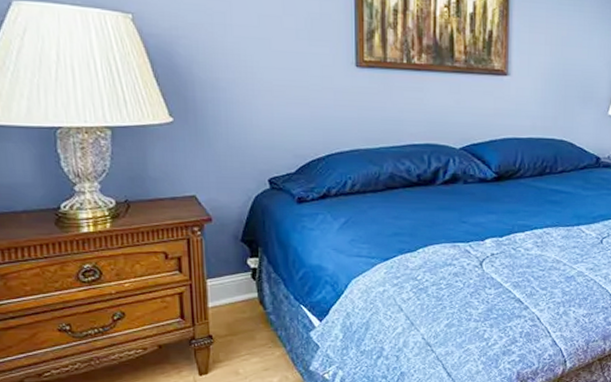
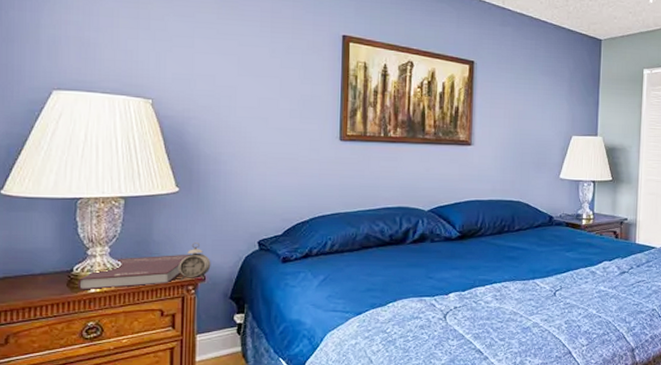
book: none [67,192,194,230] -> present [78,254,191,290]
alarm clock: none [180,179,217,221] -> present [178,243,211,281]

